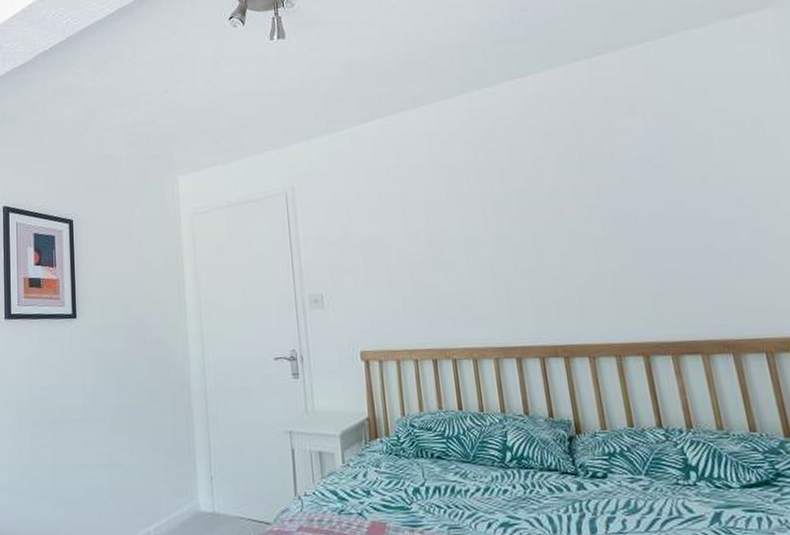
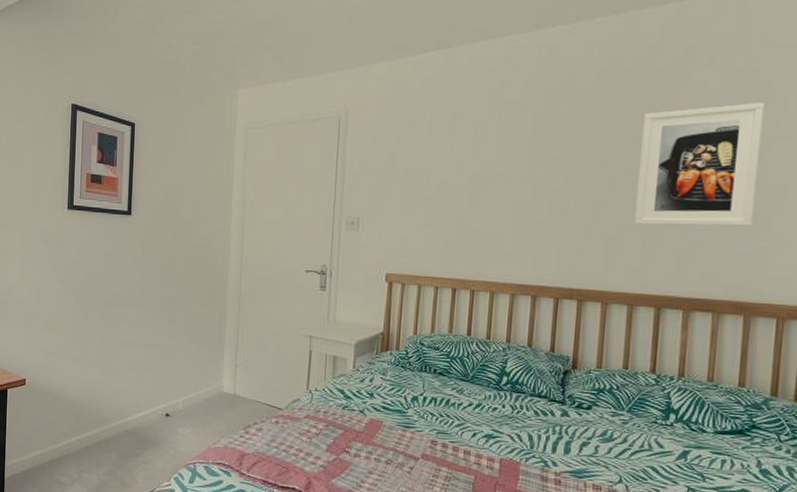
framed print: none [583,142,714,272] -> present [633,103,765,227]

